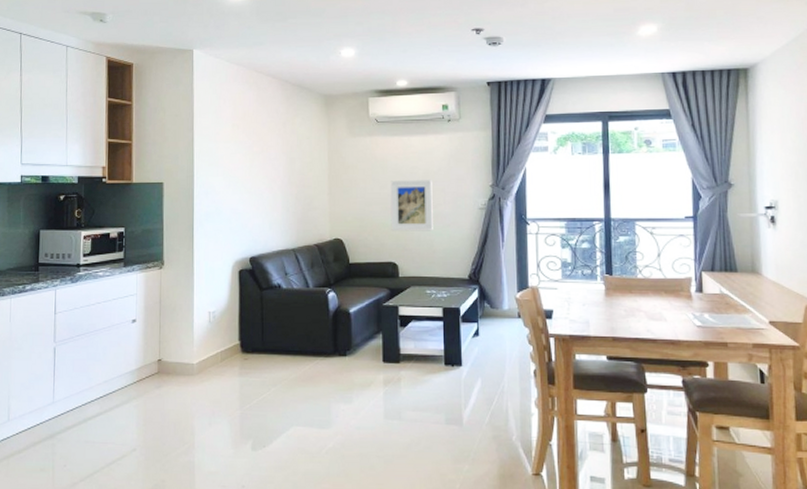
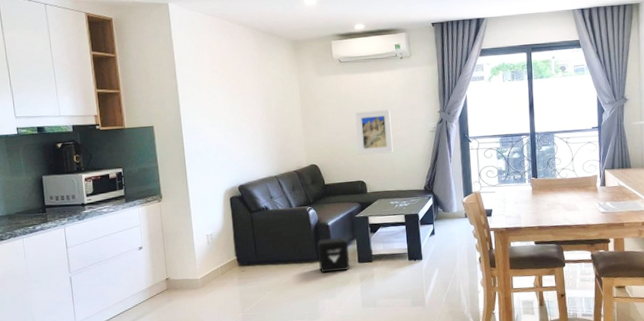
air purifier: none [335,328,373,371] -> present [317,237,351,273]

